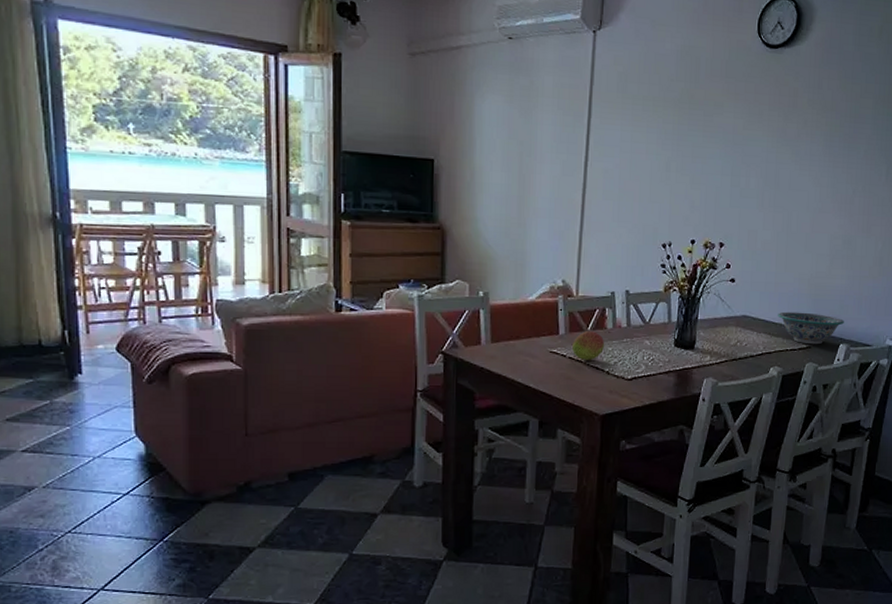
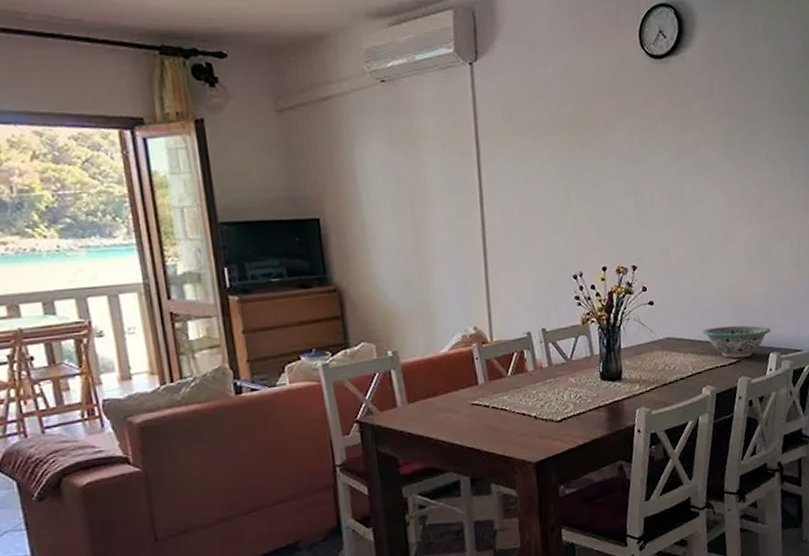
fruit: present [572,331,605,360] -> none [494,376,529,408]

